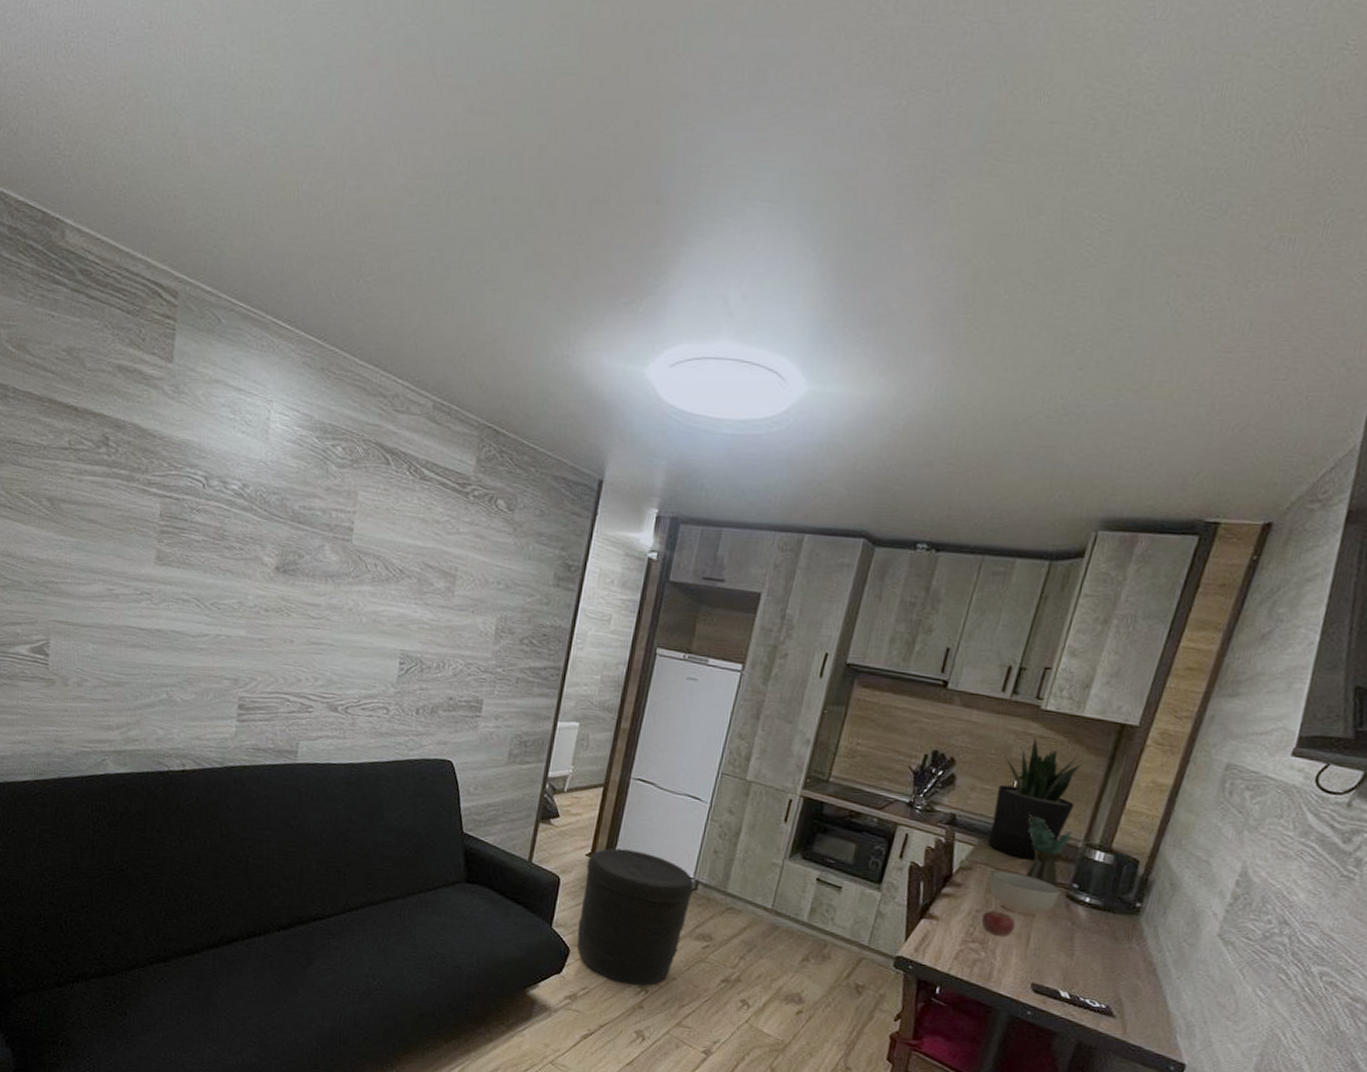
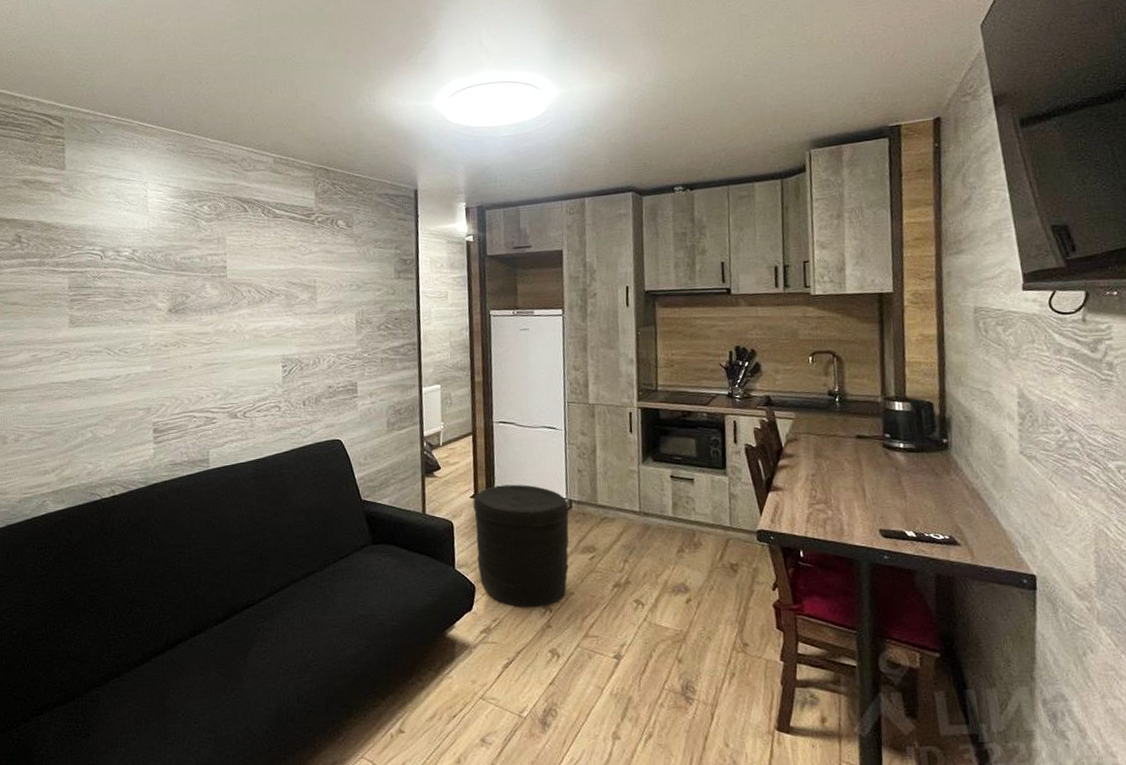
fruit: present [981,910,1016,938] -> none [818,470,849,495]
planter: present [987,737,1083,862] -> none [796,319,864,423]
bowl: present [989,870,1062,917] -> none [813,435,878,471]
vase: present [1024,813,1072,887] -> none [829,382,873,440]

